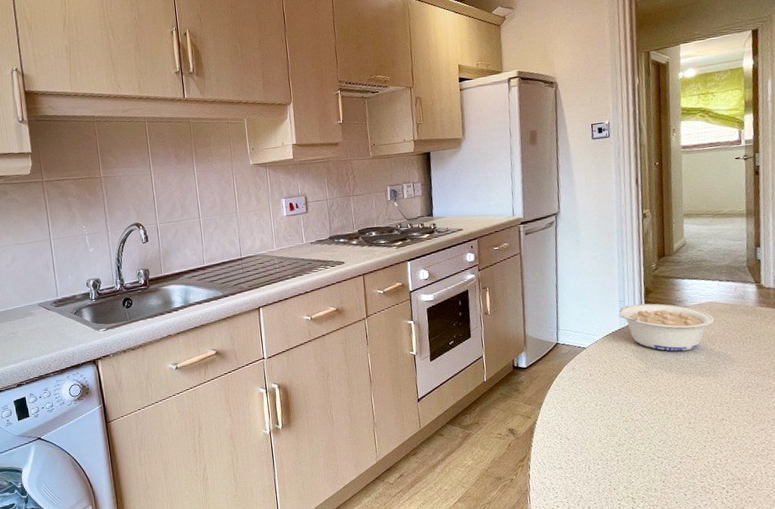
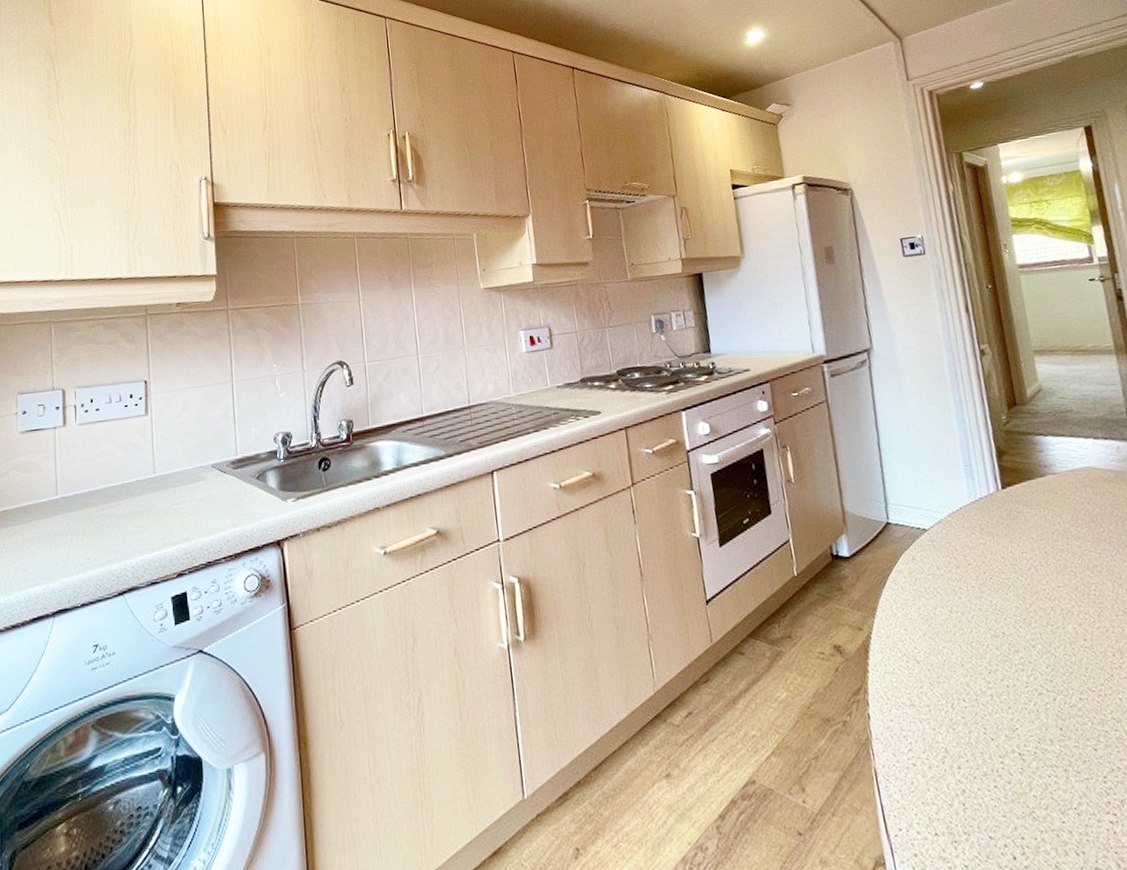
legume: present [618,303,714,352] -> none [965,468,1096,536]

